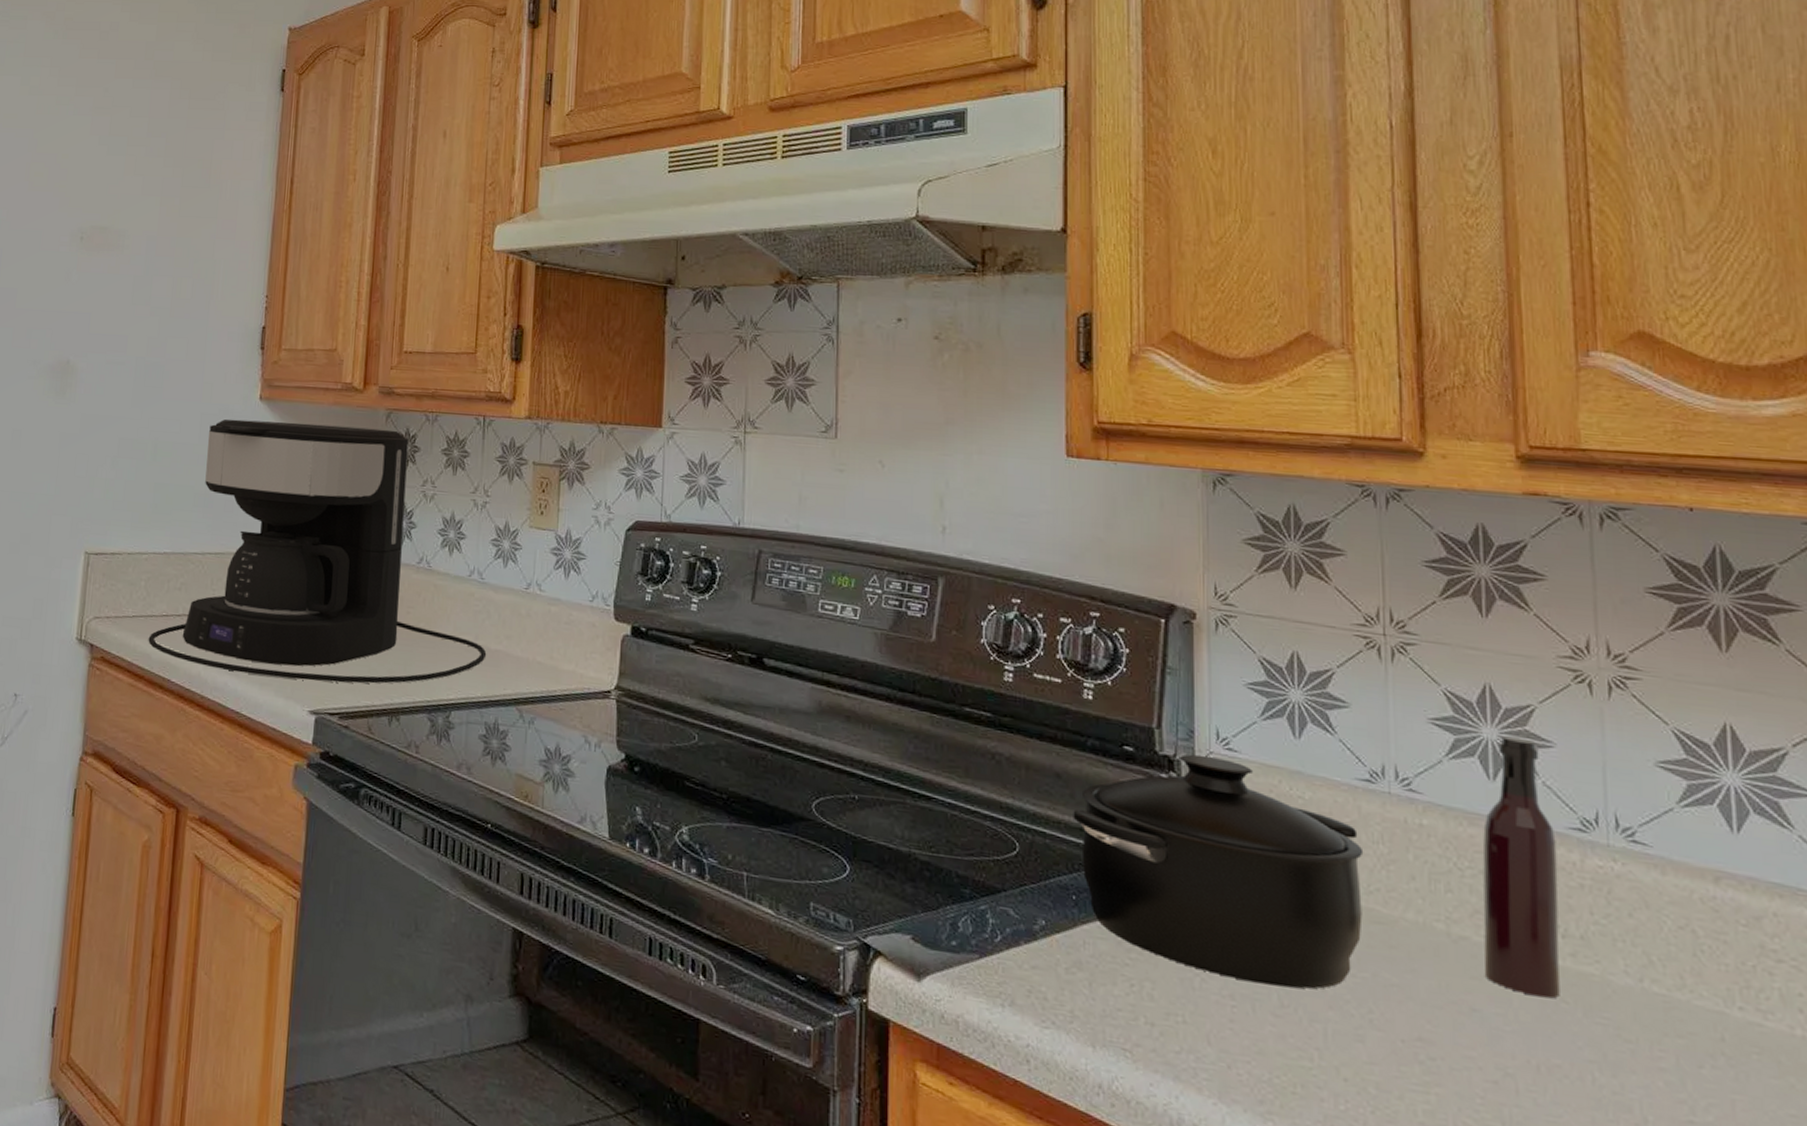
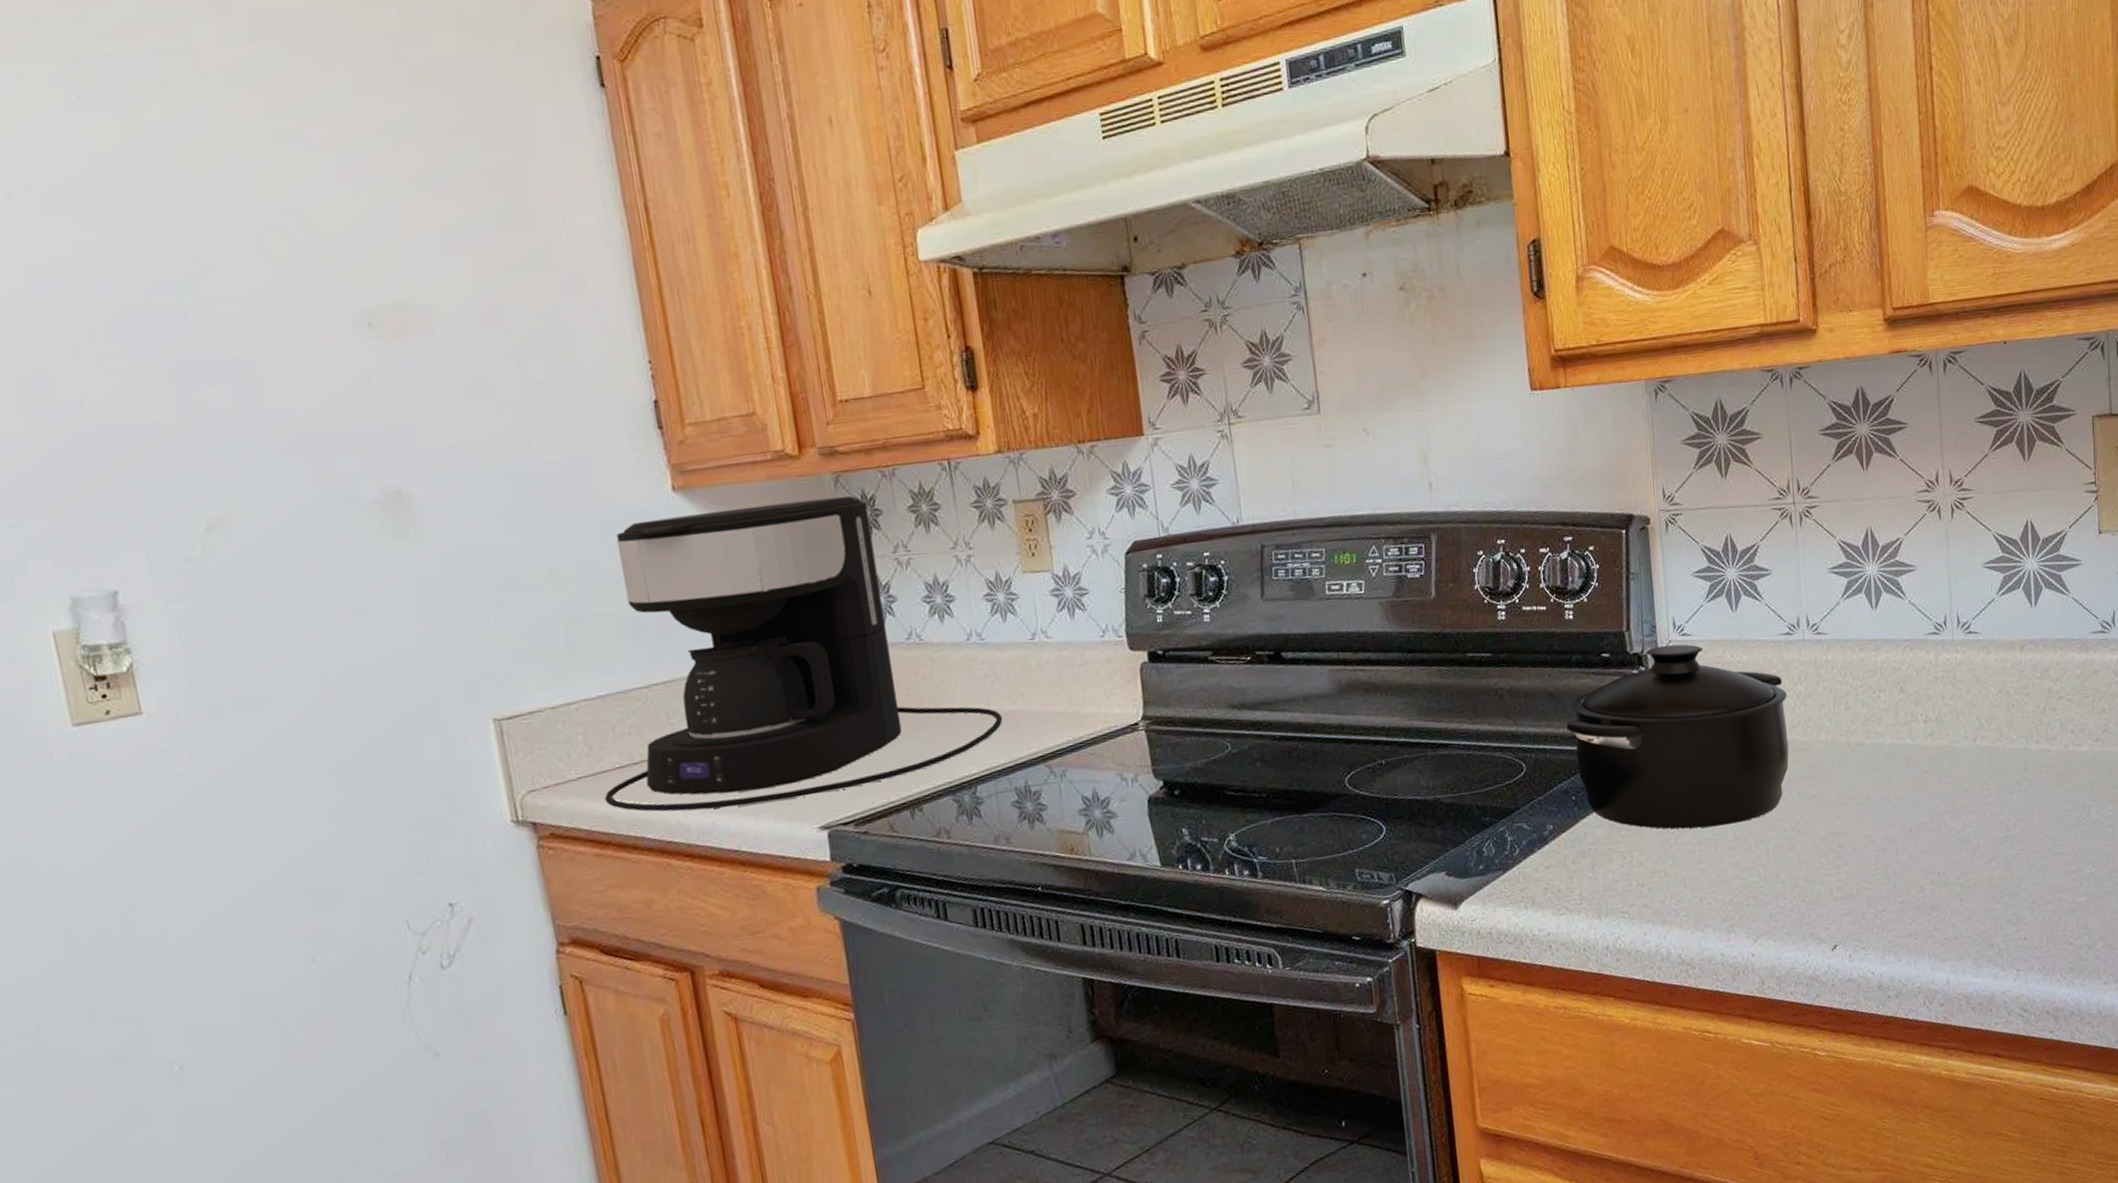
bottle: present [1482,736,1560,999] -> none [1869,567,1924,775]

